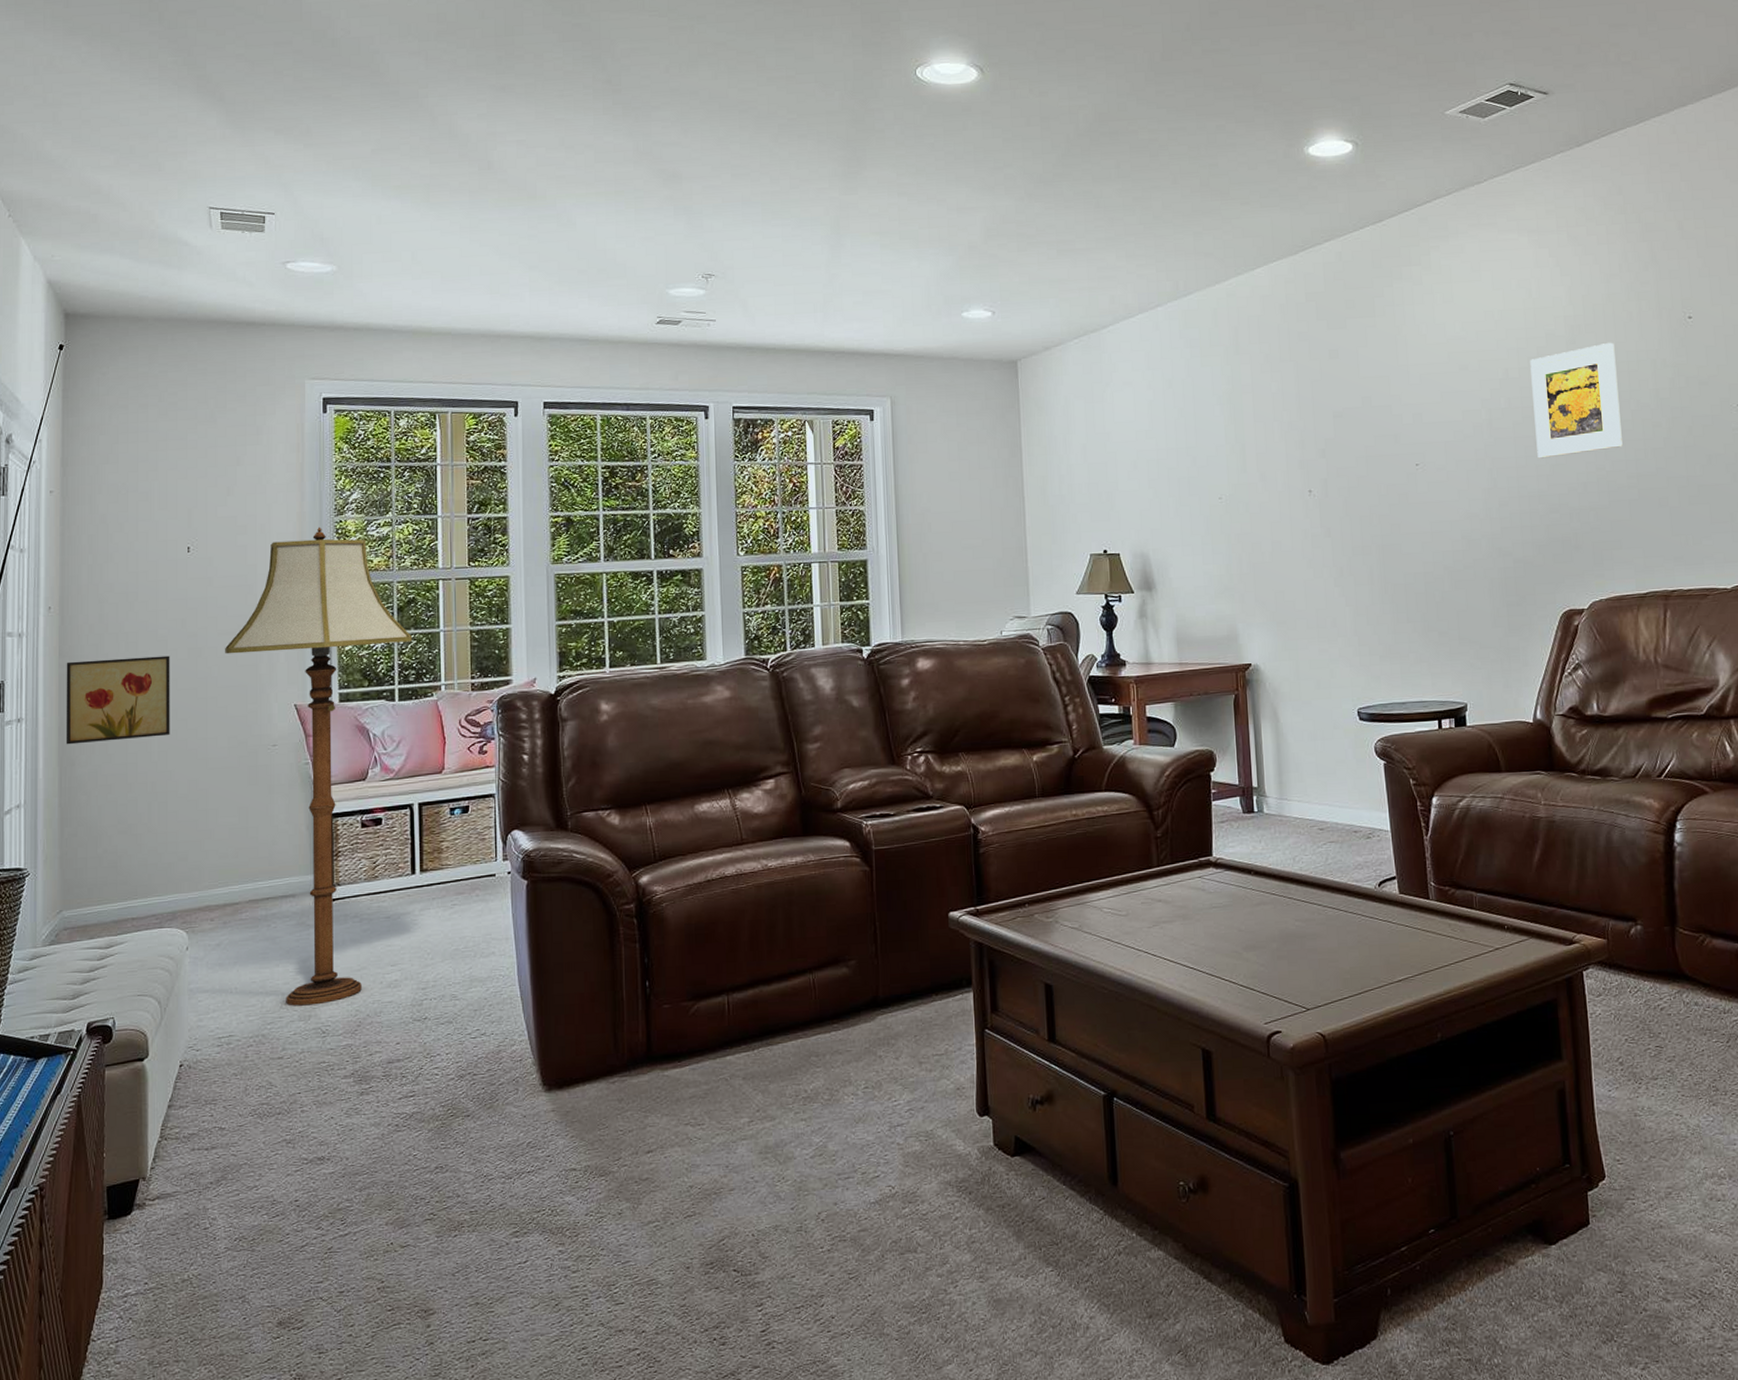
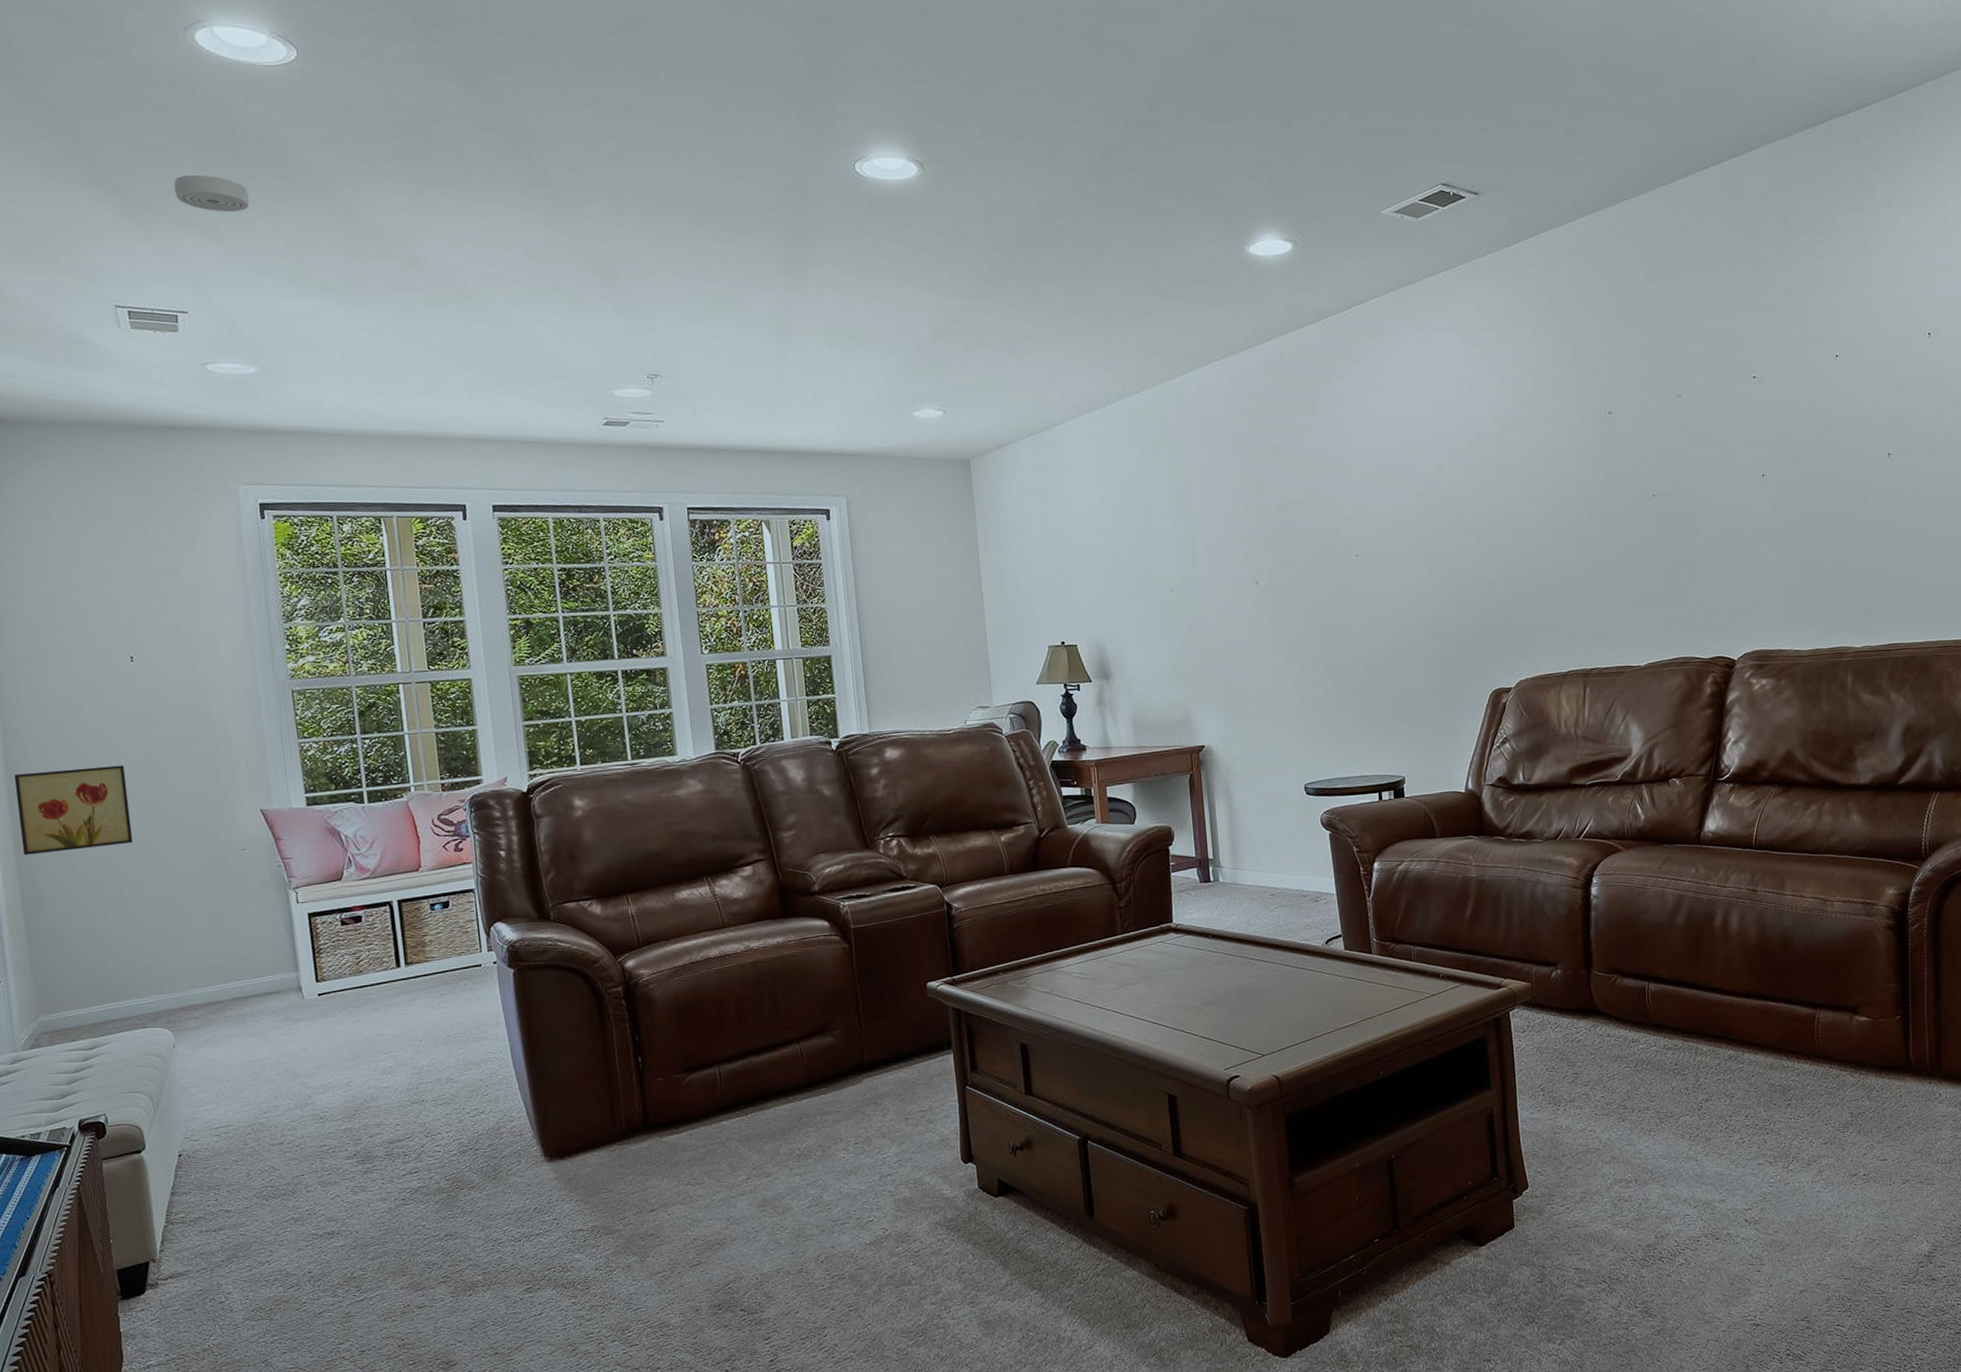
floor lamp: present [225,526,413,1006] -> none [181,633,377,1096]
smoke detector: none [274,85,342,119] -> present [173,175,250,212]
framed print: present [1530,342,1623,459] -> none [1462,437,1547,548]

